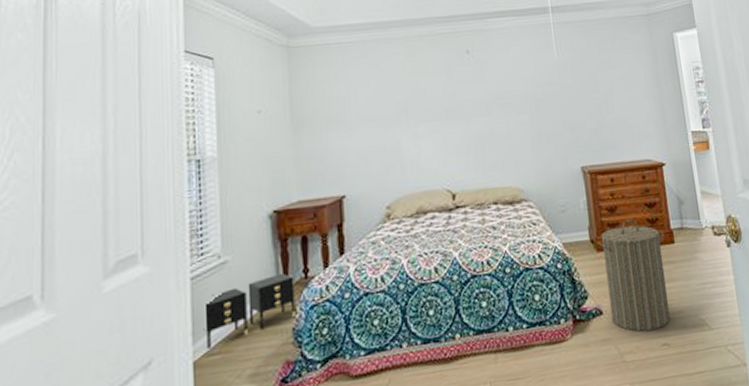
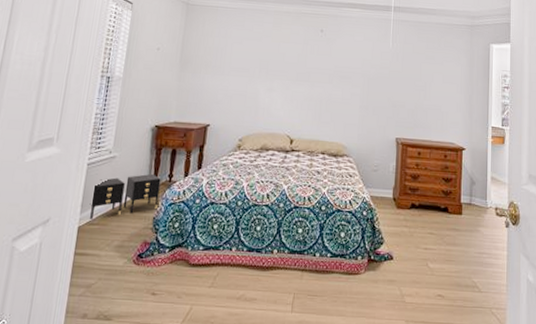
laundry hamper: present [597,218,671,332] -> none [398,187,454,282]

